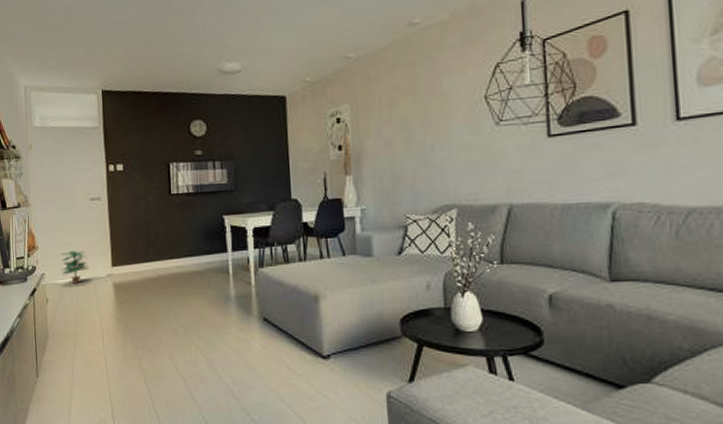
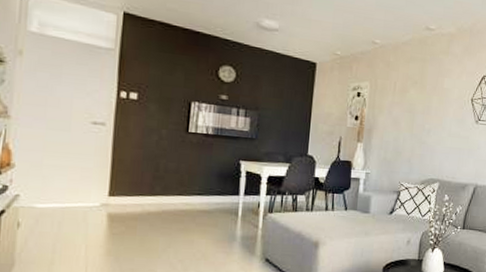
potted plant: present [61,250,89,284] -> none [42,173,80,210]

